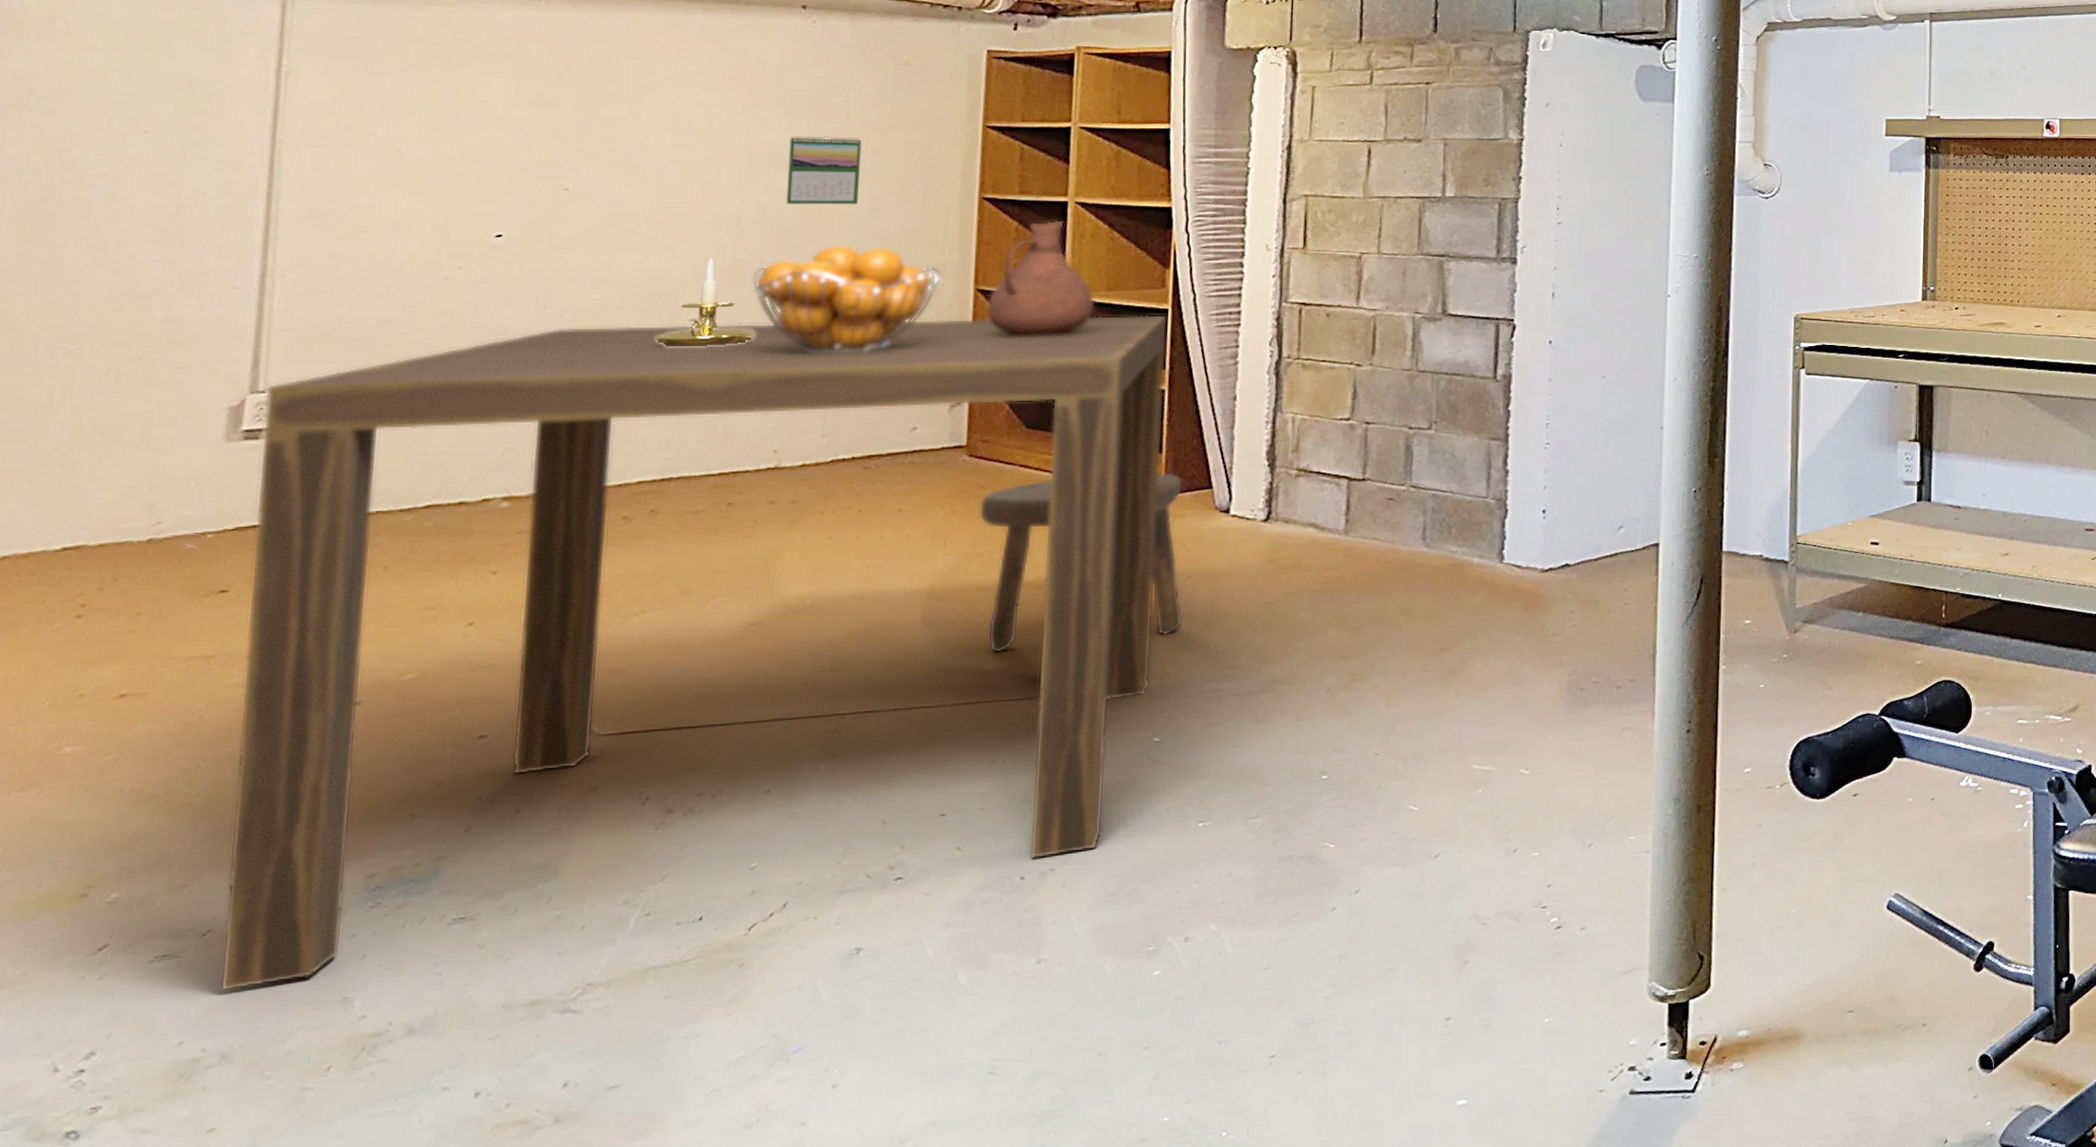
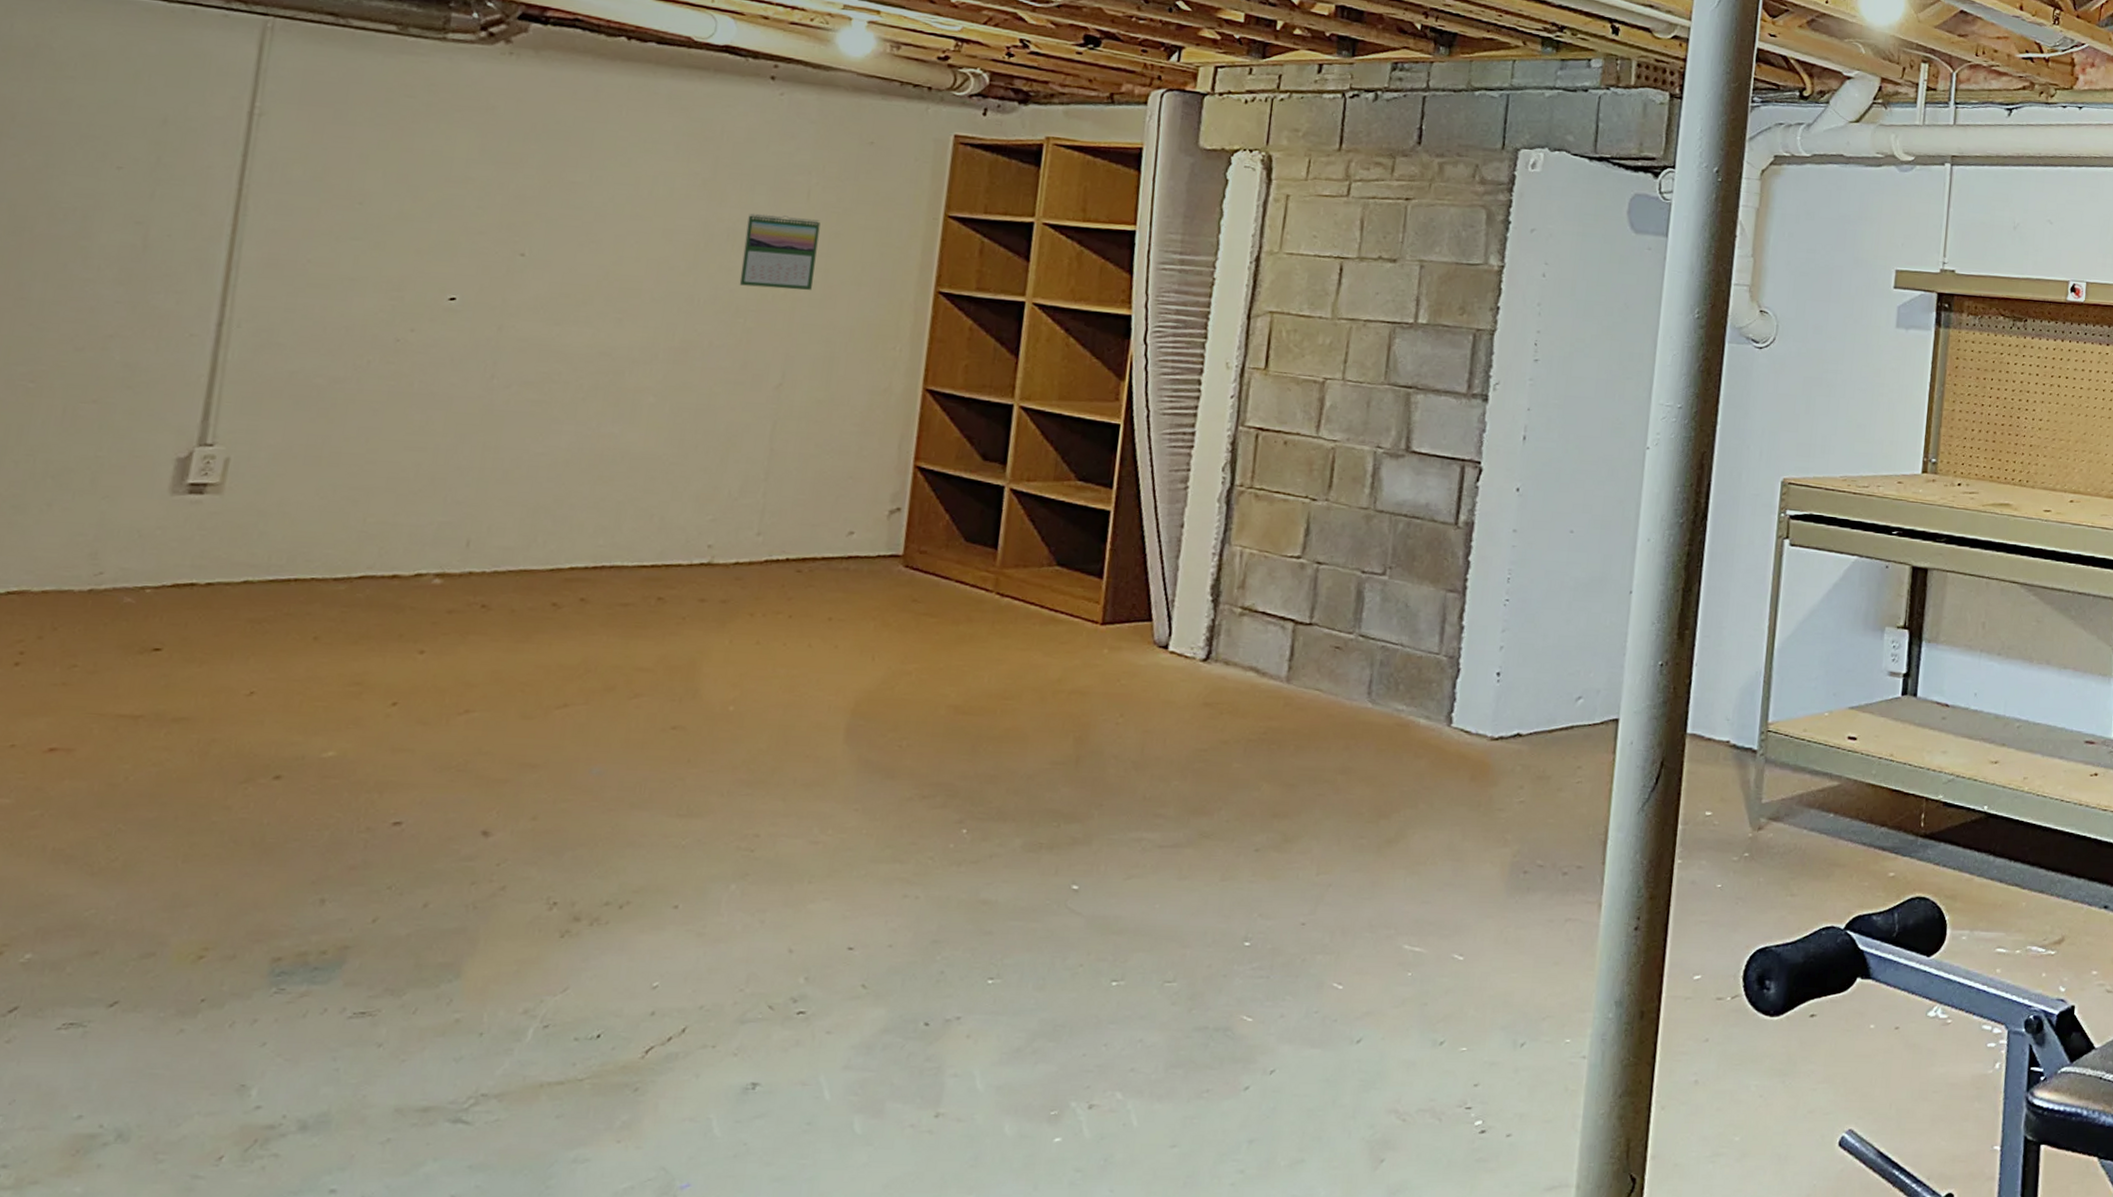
dining table: present [220,314,1168,992] -> none [123,399,1119,1068]
candle holder: present [655,257,755,346] -> none [598,336,698,430]
fruit basket: present [751,244,942,355] -> none [699,331,892,449]
stool: present [978,472,1184,673] -> none [909,597,1123,805]
pitcher: present [986,220,1096,337] -> none [933,321,1046,446]

